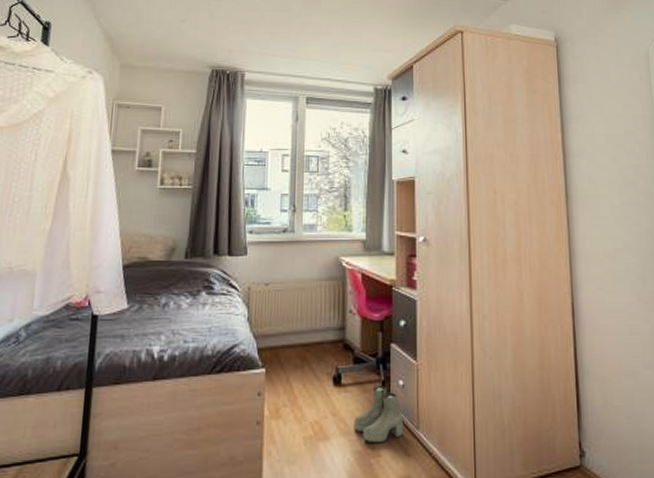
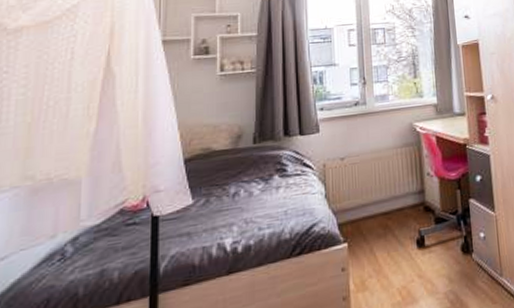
boots: present [354,386,403,444] -> none [440,240,488,298]

